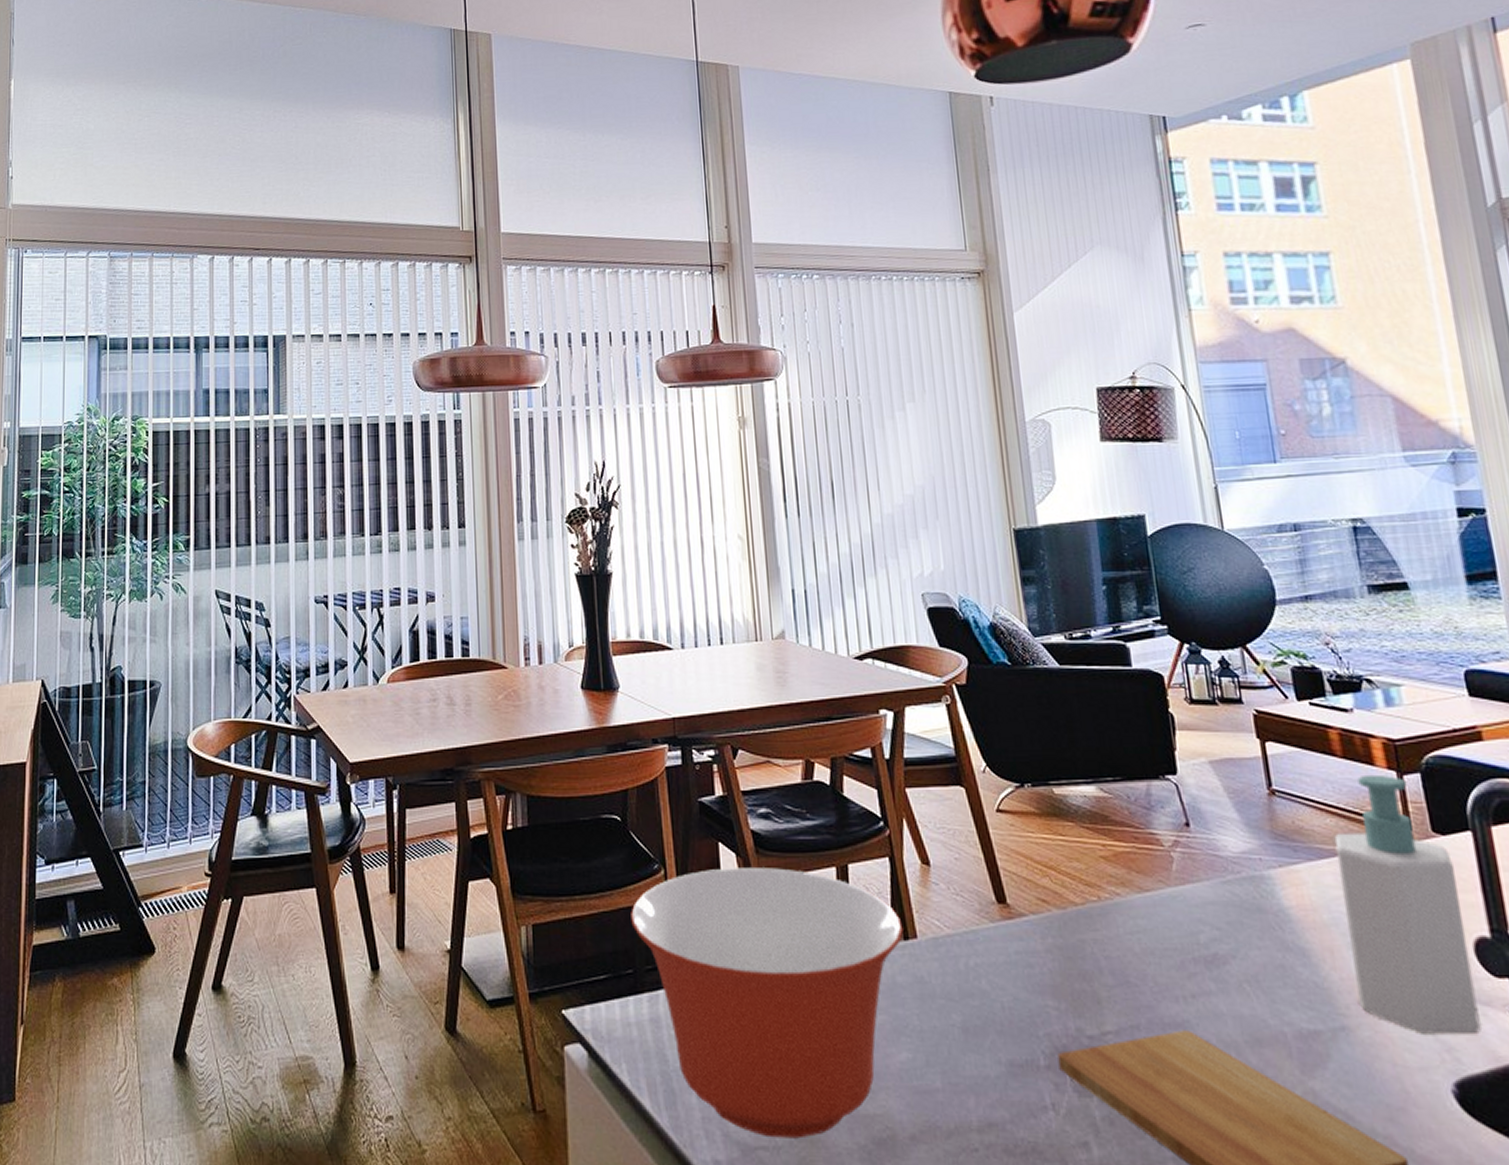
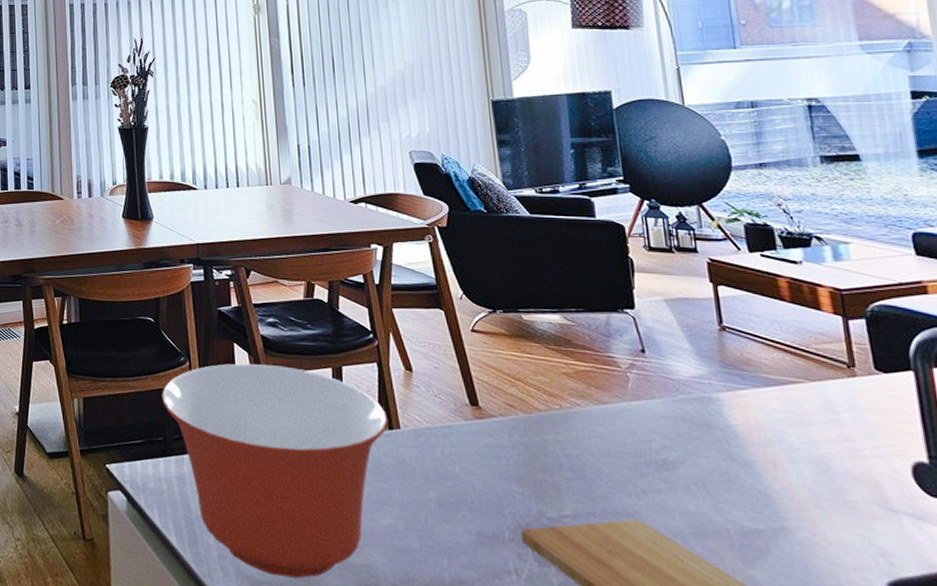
soap bottle: present [1334,774,1481,1035] -> none [780,317,916,543]

